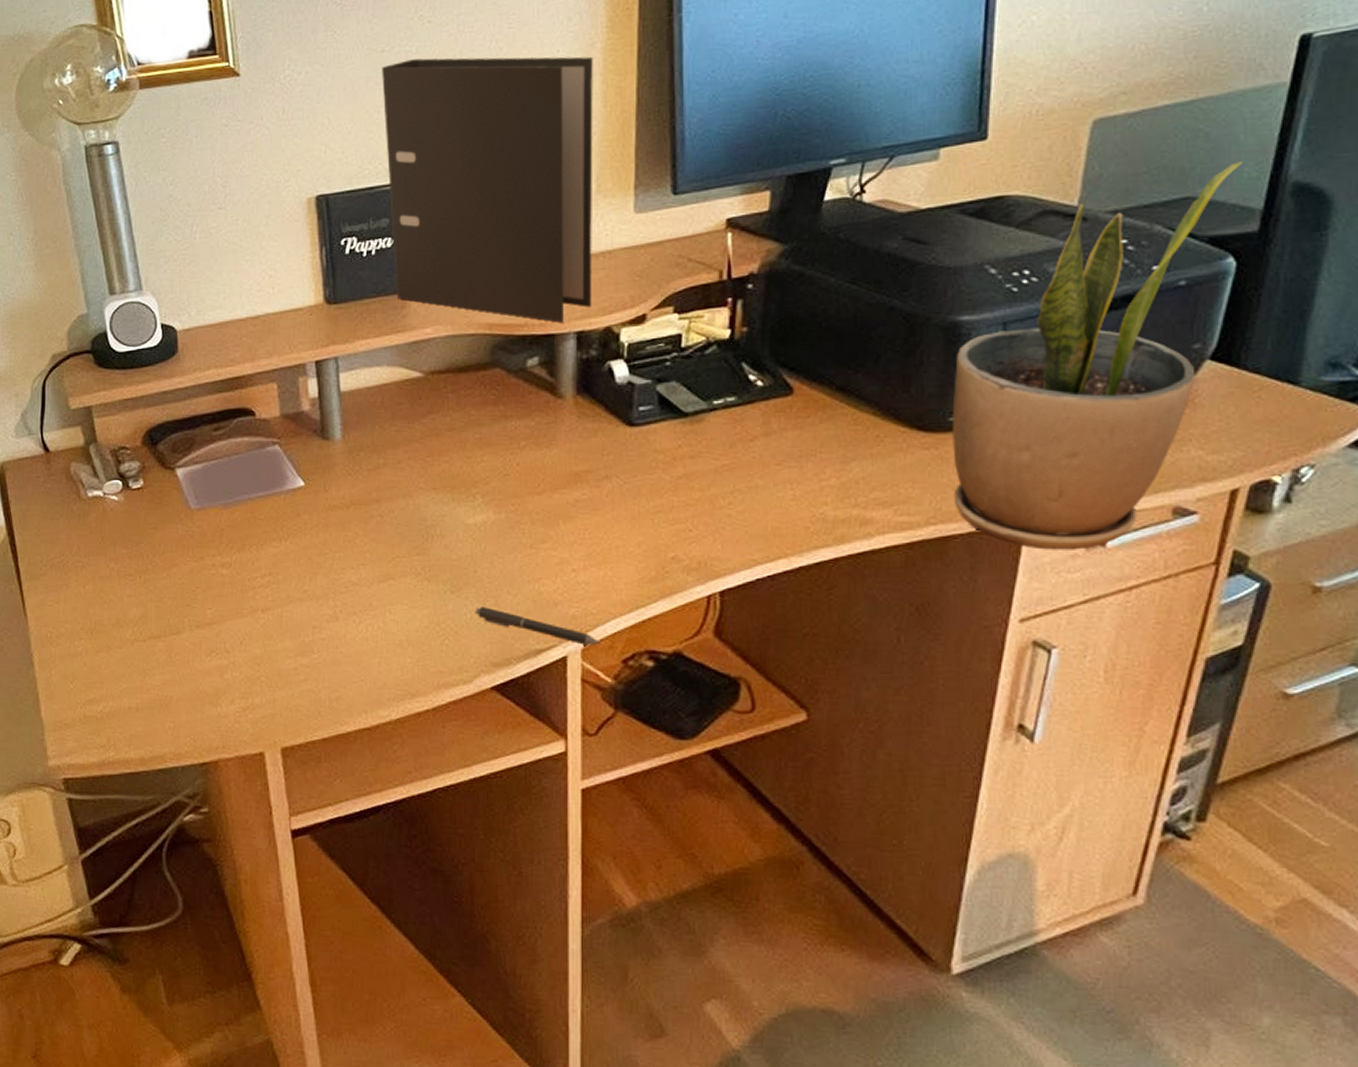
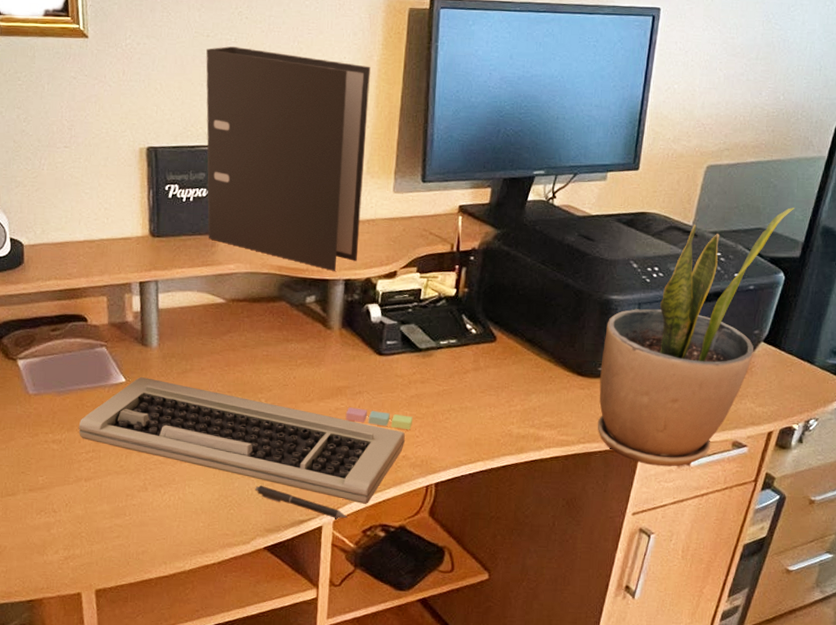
computer keyboard: none [251,478,674,624] -> present [78,377,406,504]
sticky notes: none [589,497,683,523] -> present [345,407,414,430]

